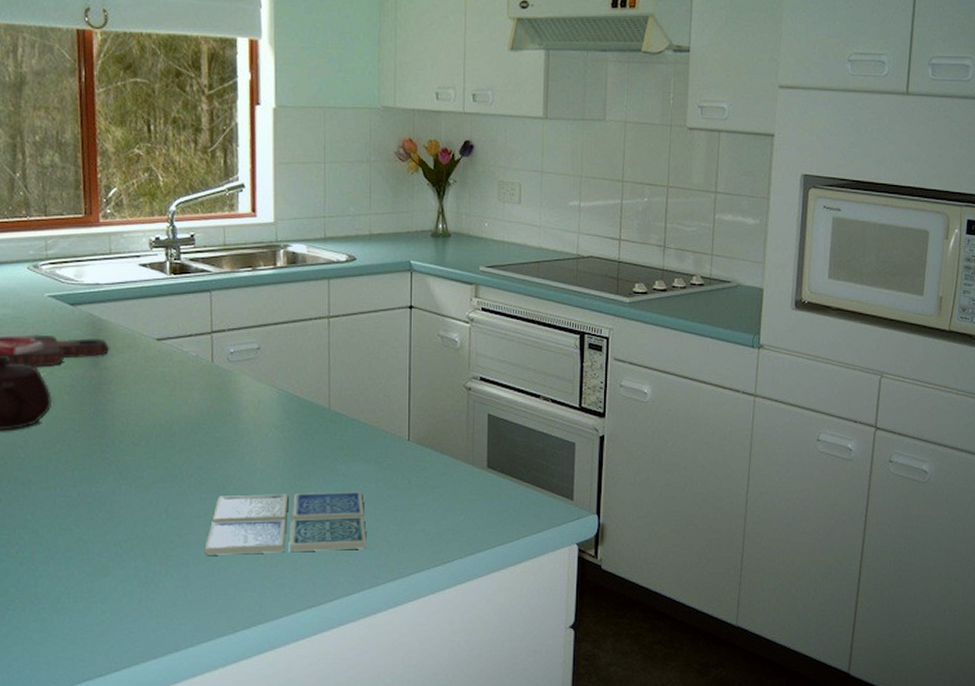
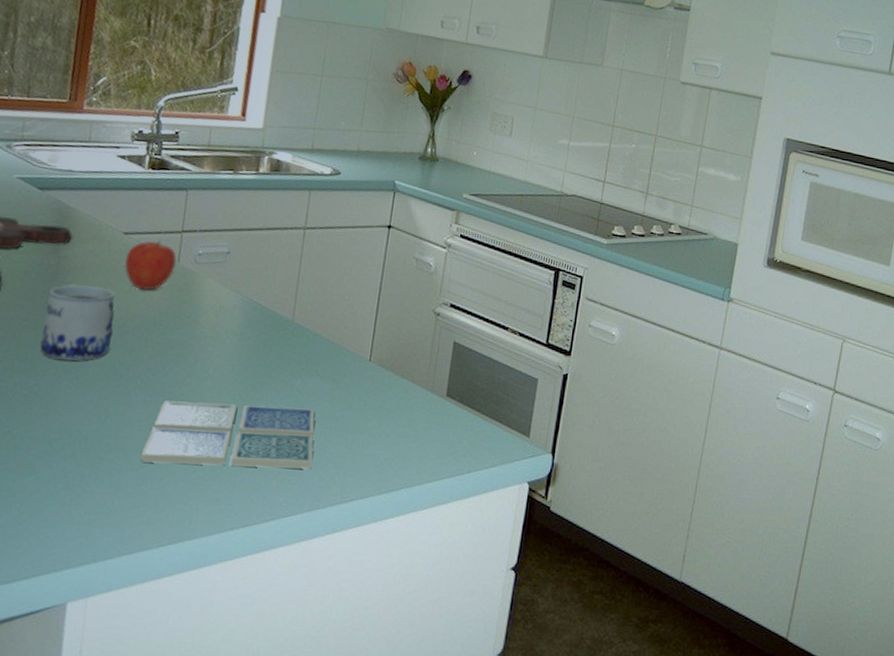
mug: none [95,392,162,466] -> present [39,283,116,361]
apple: none [163,343,211,392] -> present [125,240,178,290]

